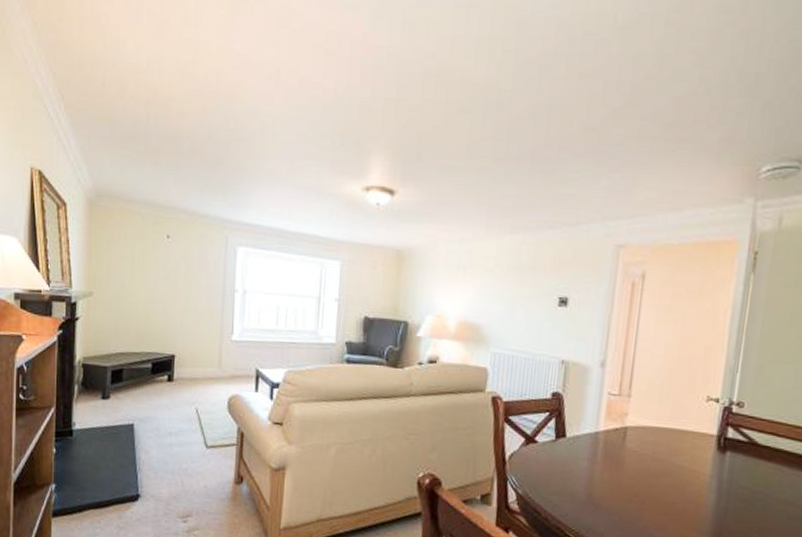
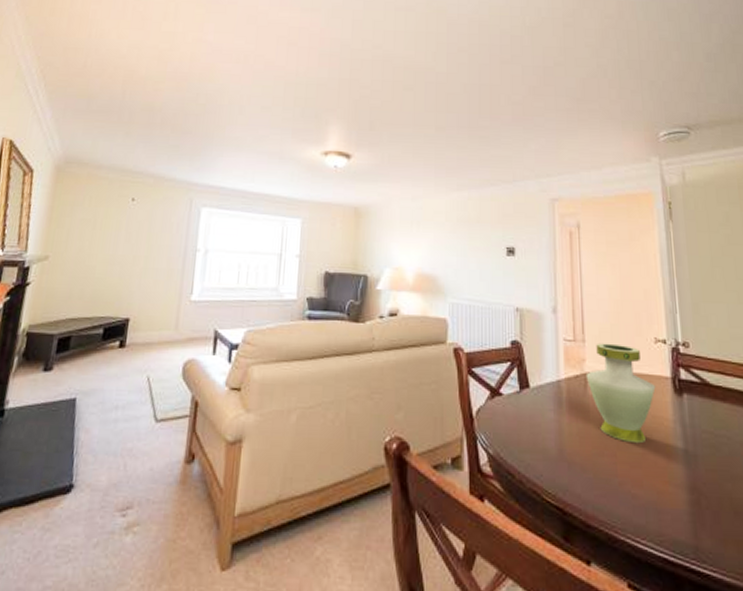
vase: none [626,398,699,494] -> present [585,343,656,444]

